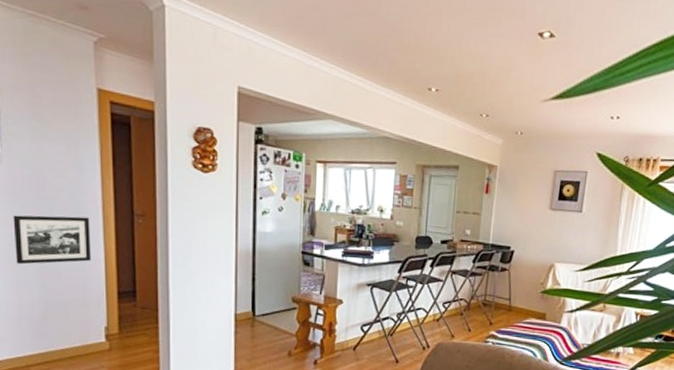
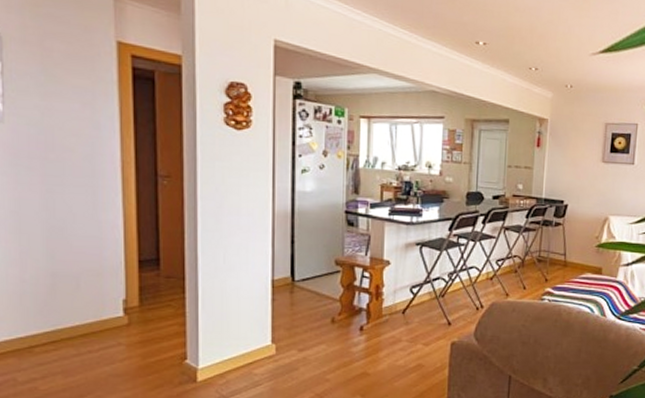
picture frame: present [13,215,91,265] -> none [16,178,107,233]

